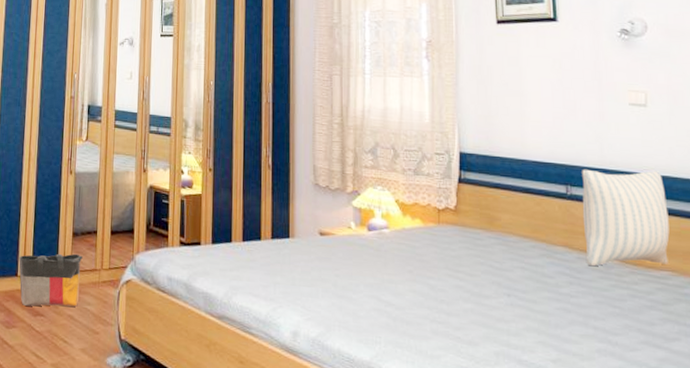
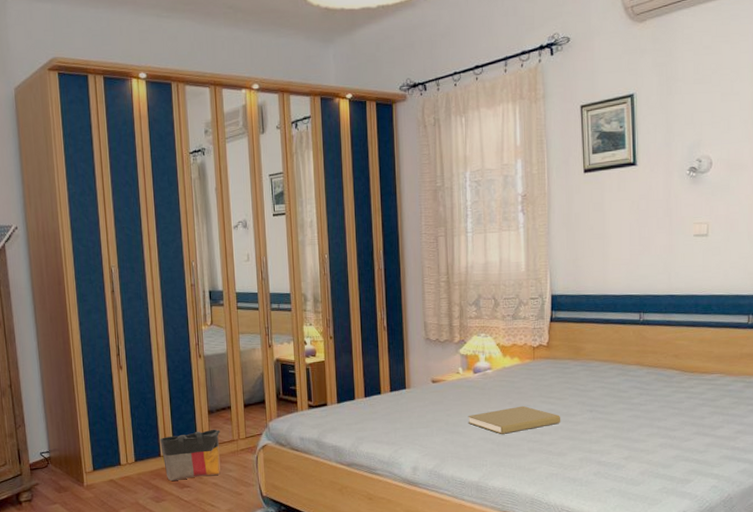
book: none [359,276,472,308] -> present [467,405,561,434]
pillow: present [582,169,670,267] -> none [652,291,720,378]

